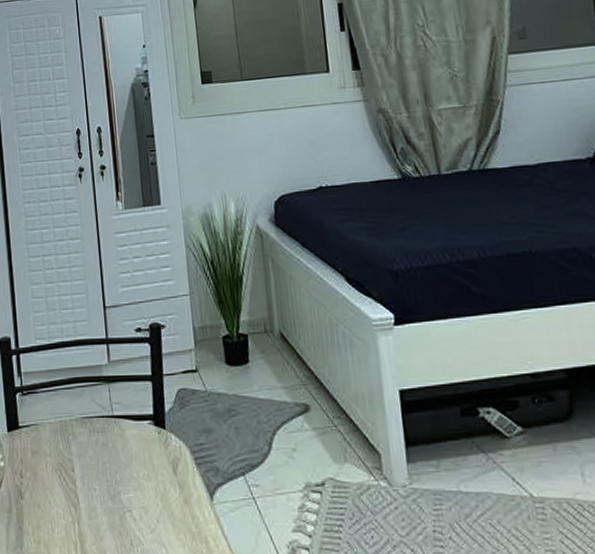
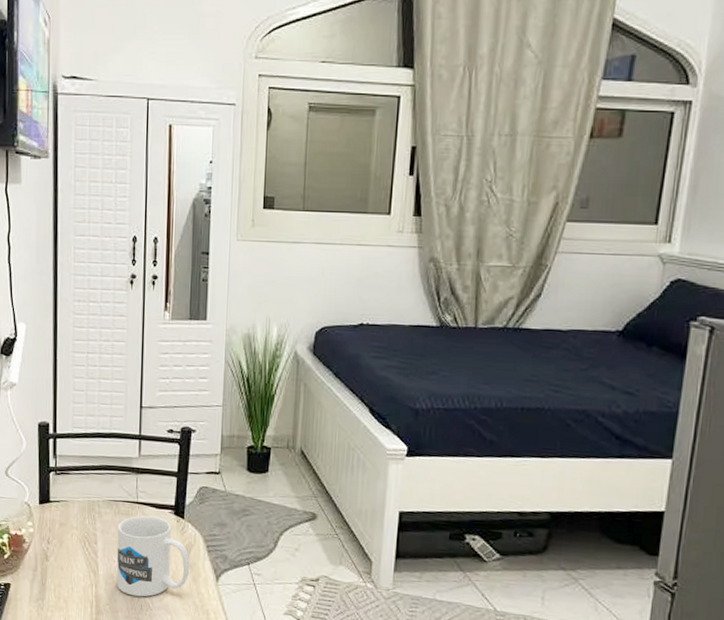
mug: none [94,430,180,530] -> present [116,515,190,597]

